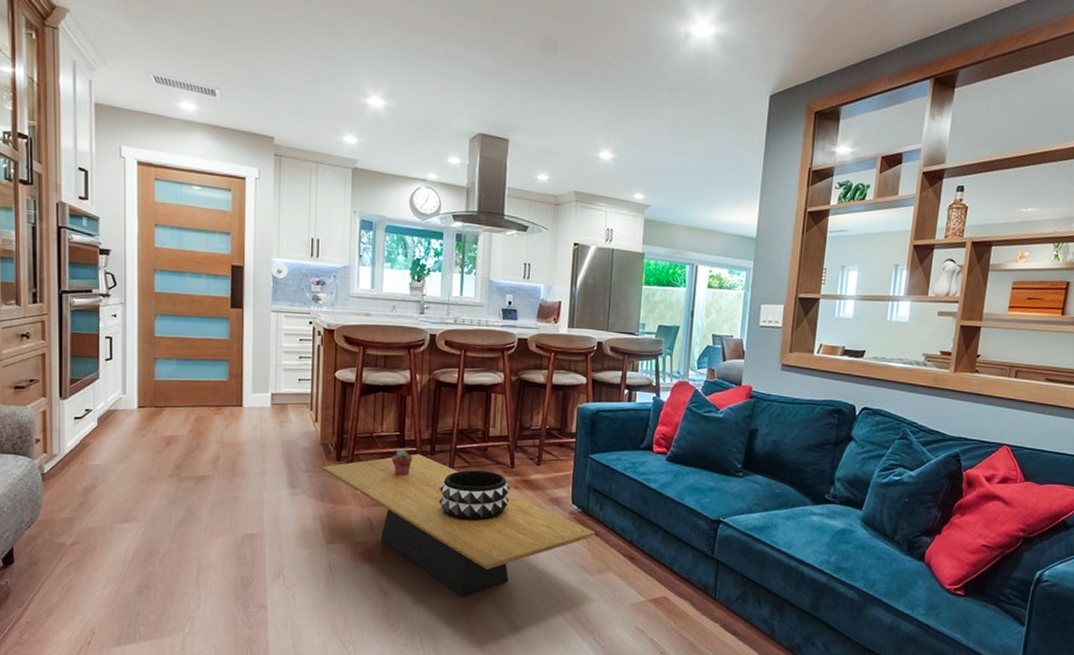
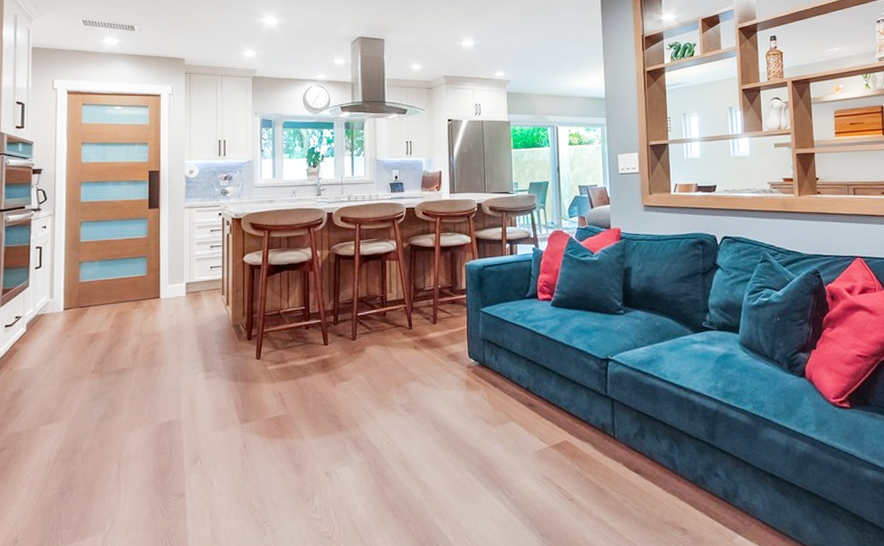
coffee table: present [322,454,596,596] -> none [235,325,494,462]
potted succulent: present [392,449,413,476] -> none [299,322,318,349]
decorative bowl: present [438,470,510,521] -> none [344,335,410,386]

